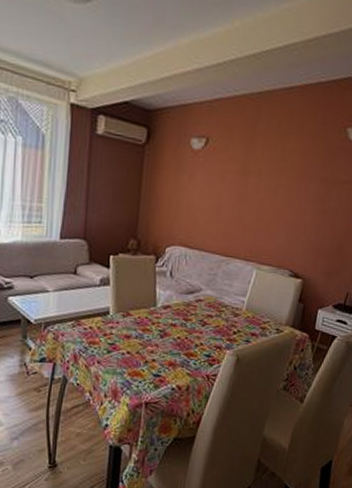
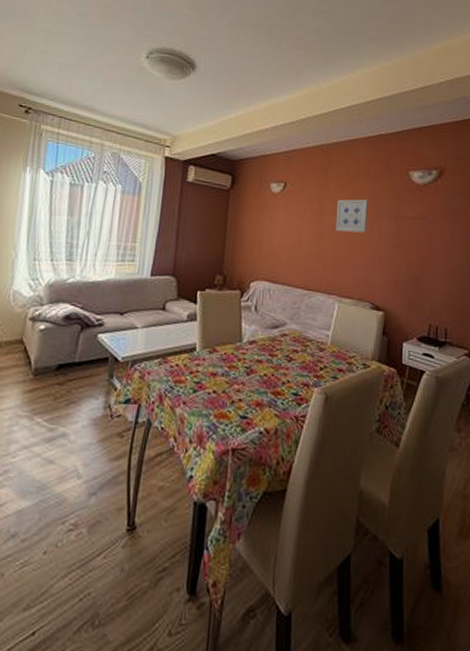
wall art: none [259,159,298,197] -> present [335,199,368,233]

